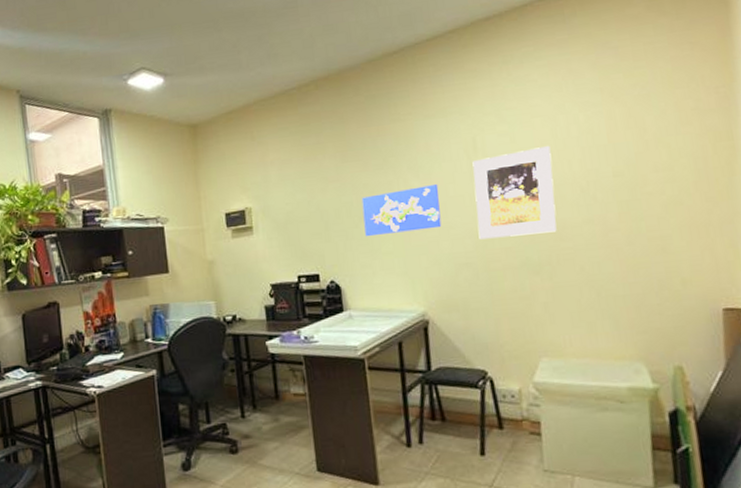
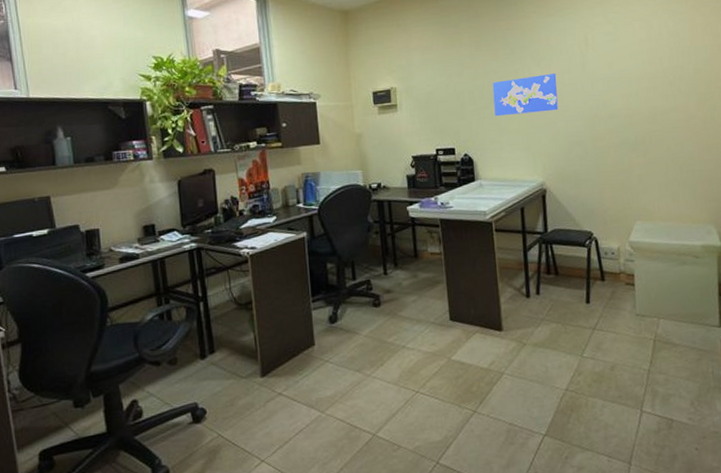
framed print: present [472,145,557,240] -> none [584,44,650,122]

